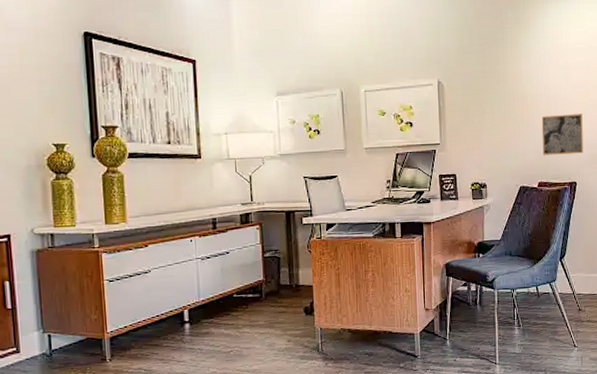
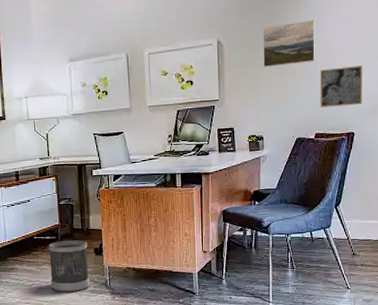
wastebasket: none [250,298,299,360] -> present [48,240,90,293]
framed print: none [484,65,536,112] -> present [263,20,315,68]

